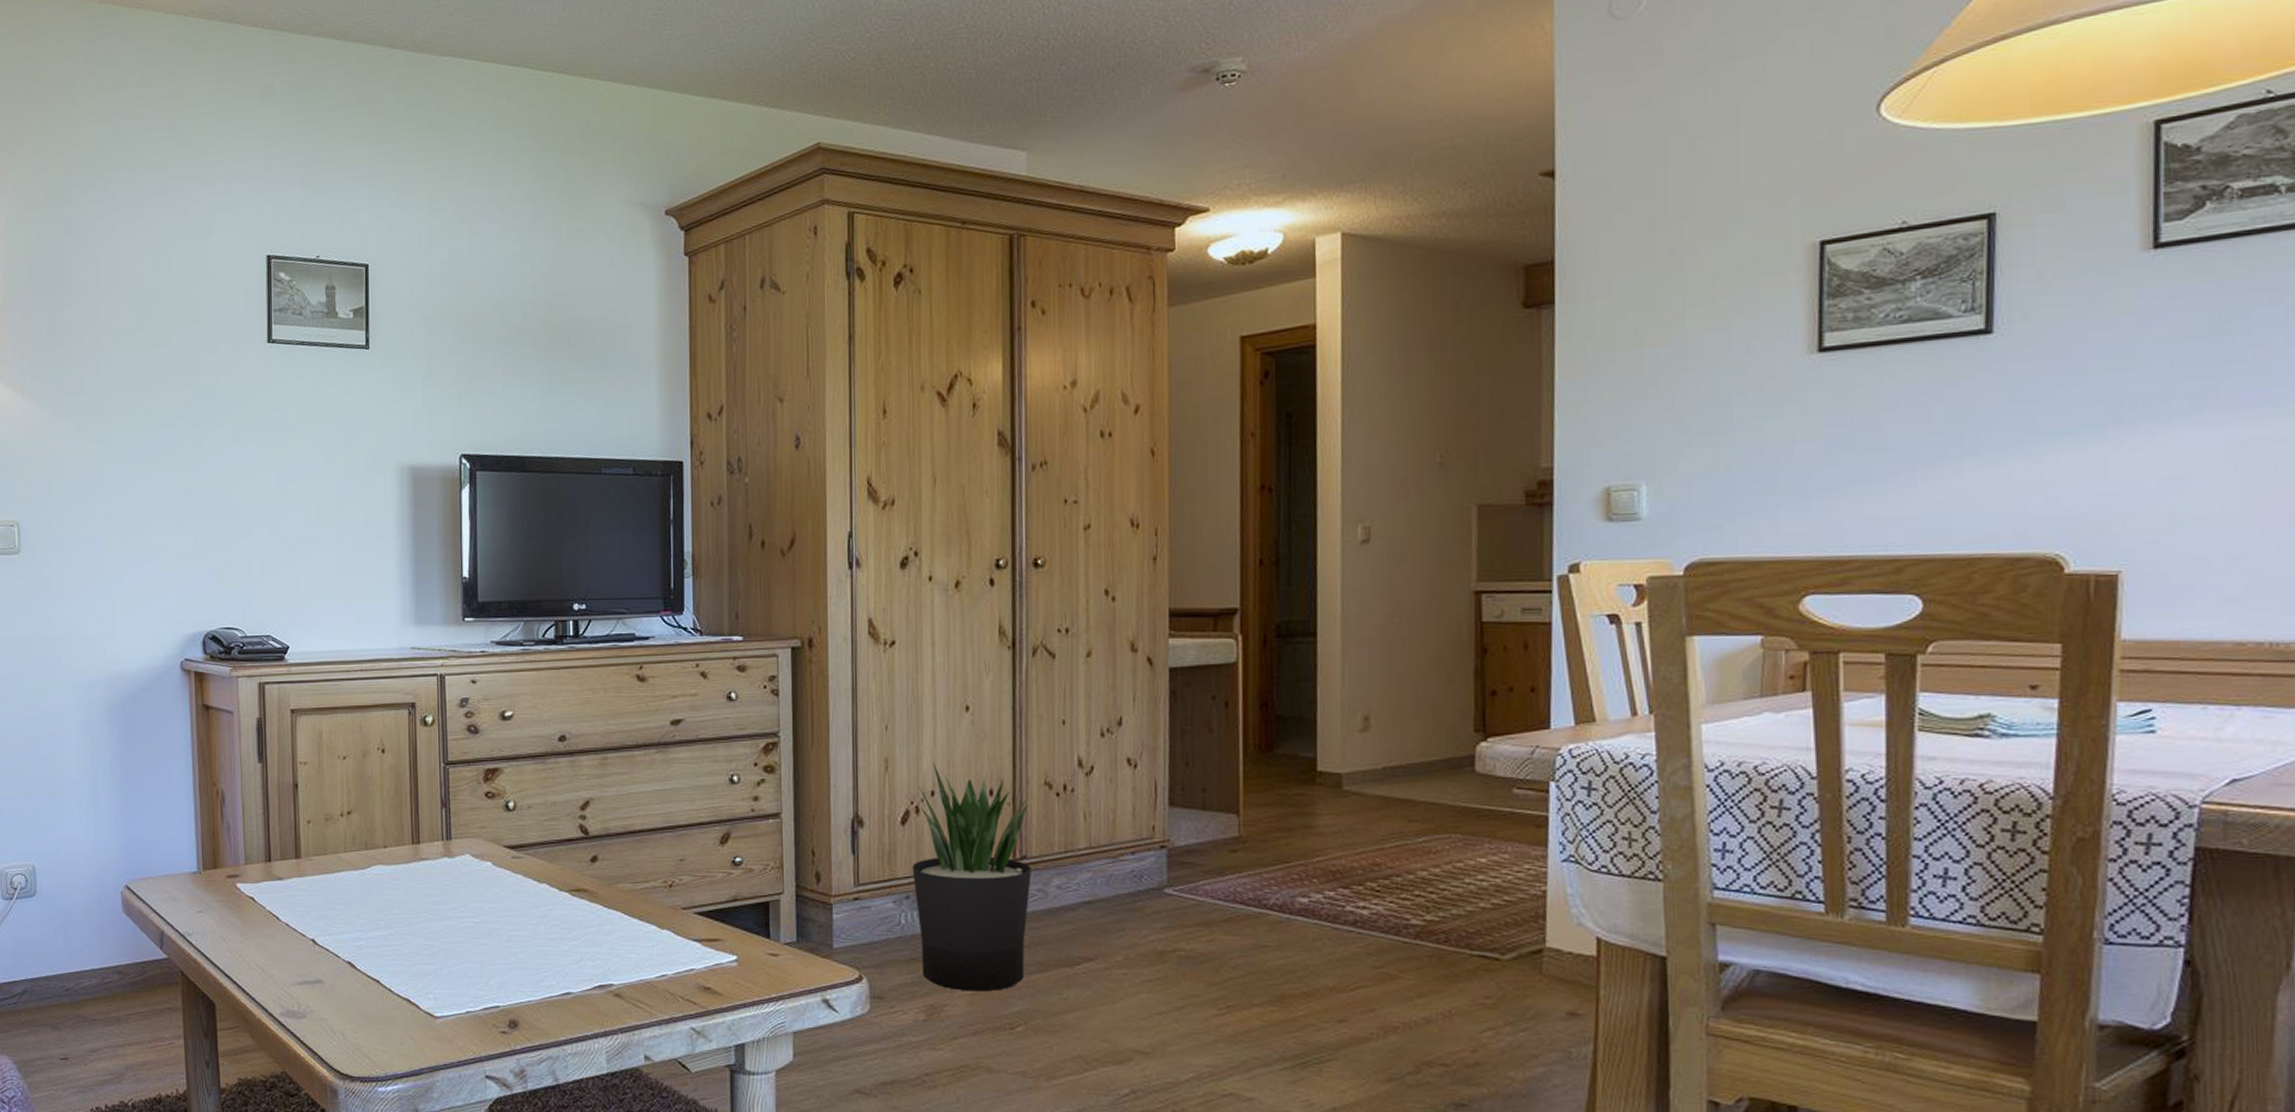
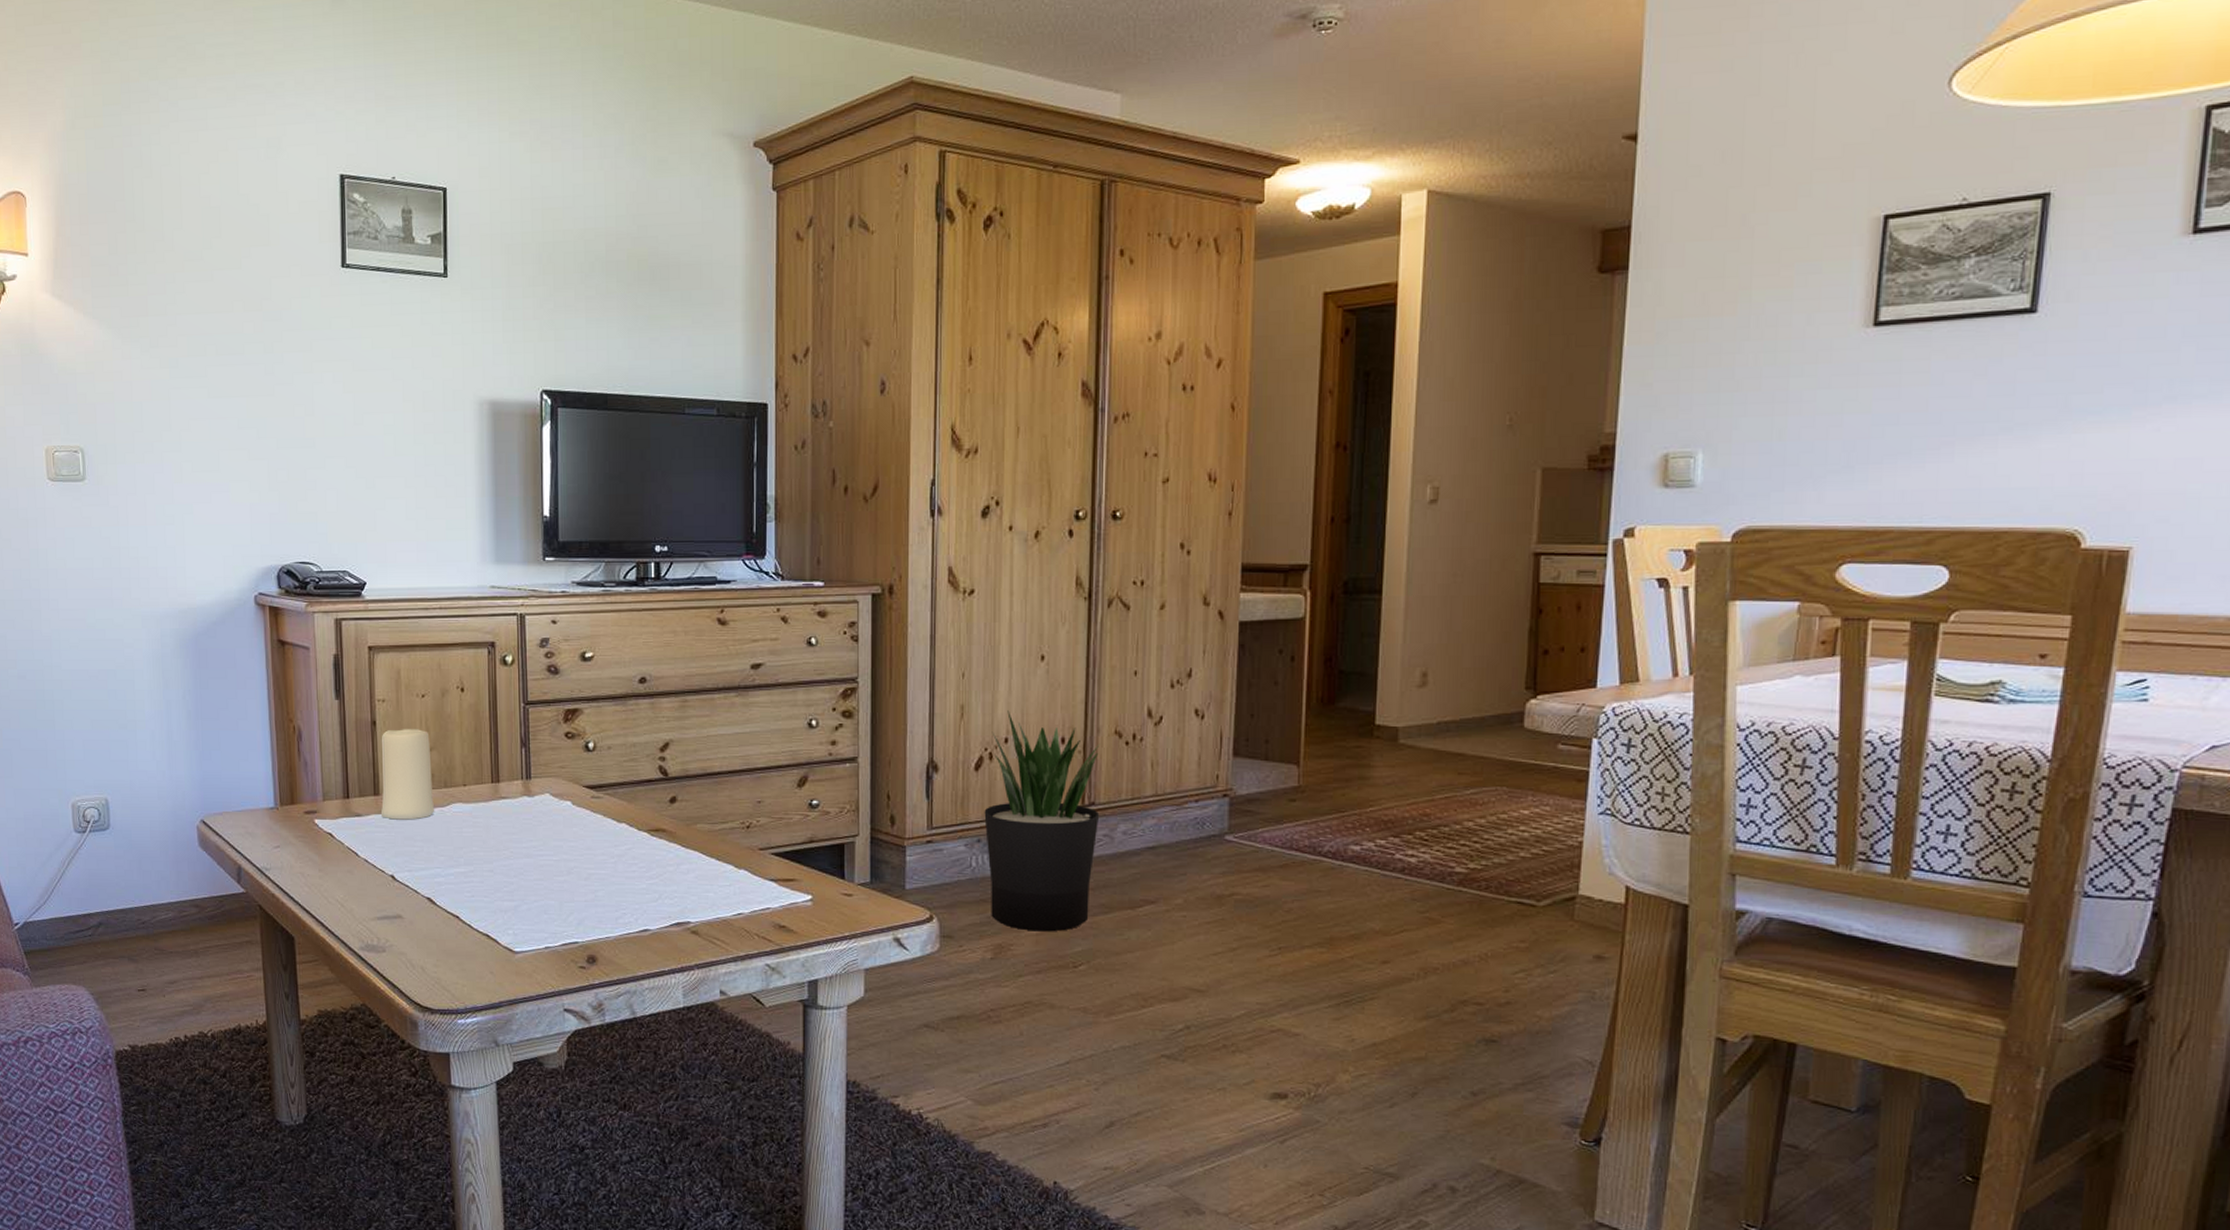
candle: none [302,791,355,883] -> present [380,729,434,820]

